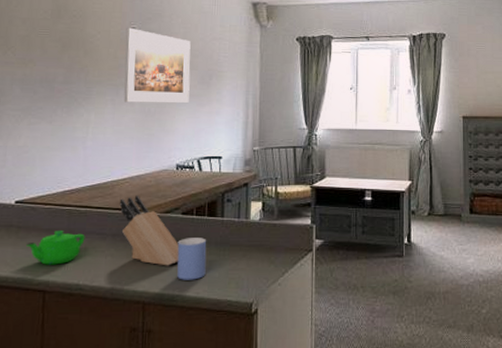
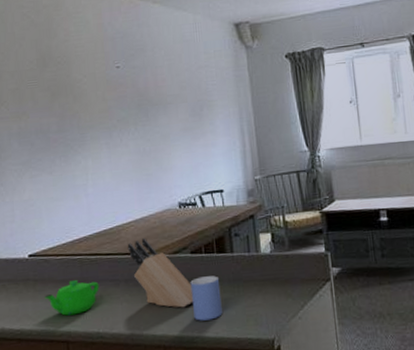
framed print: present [123,27,191,104] -> none [110,66,183,145]

